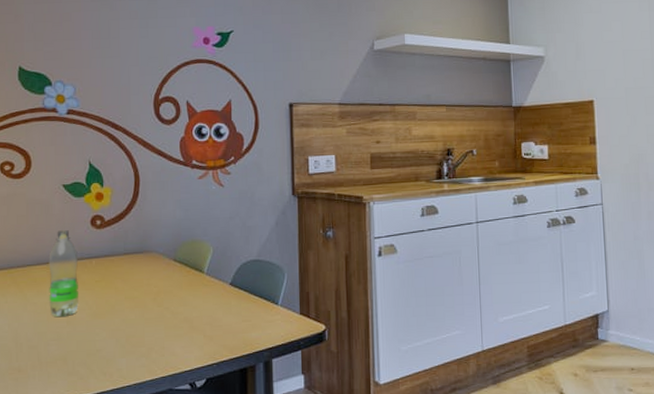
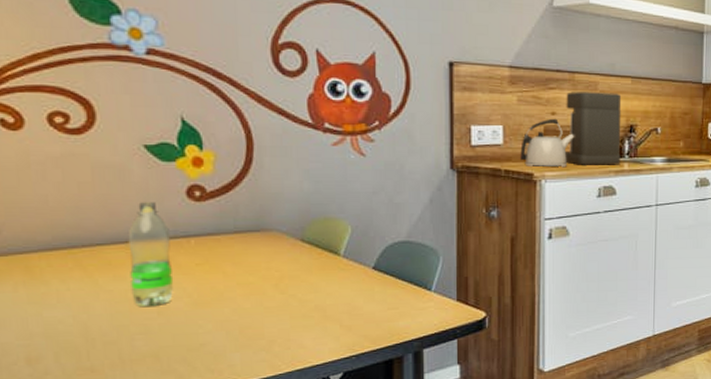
kettle: none [350,146,398,191] -> present [519,118,575,168]
coffee maker: none [388,120,441,187] -> present [565,92,622,165]

